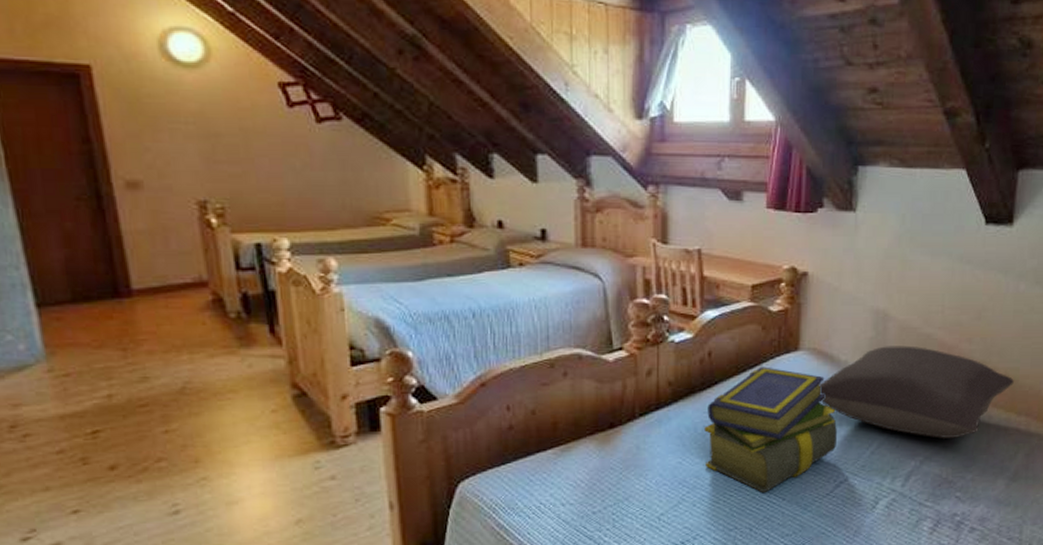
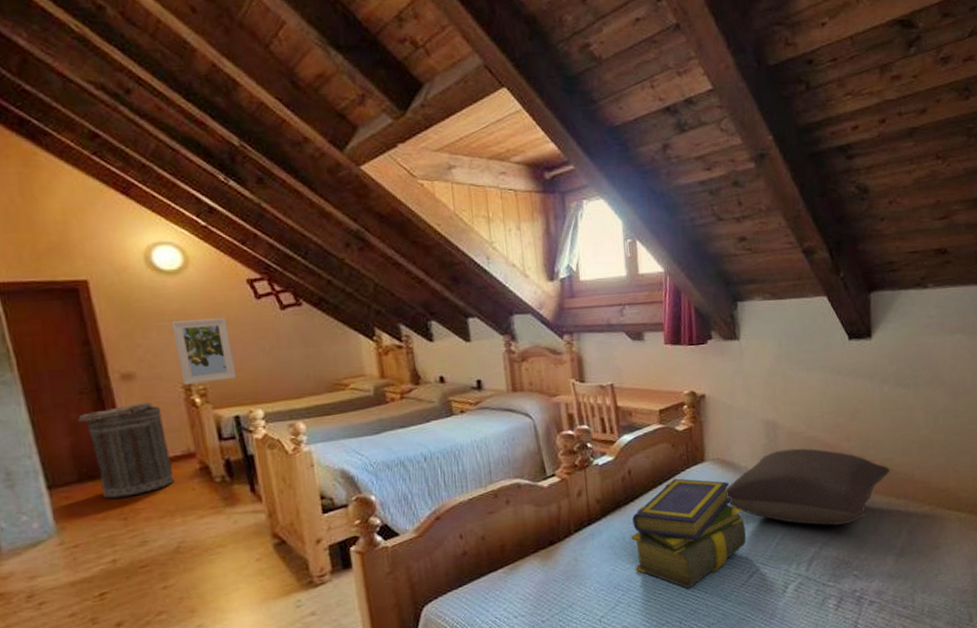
trash can: none [72,218,183,325] -> present [77,402,175,499]
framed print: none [187,125,261,202] -> present [171,318,237,385]

